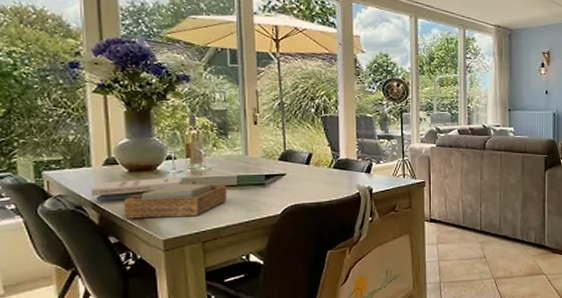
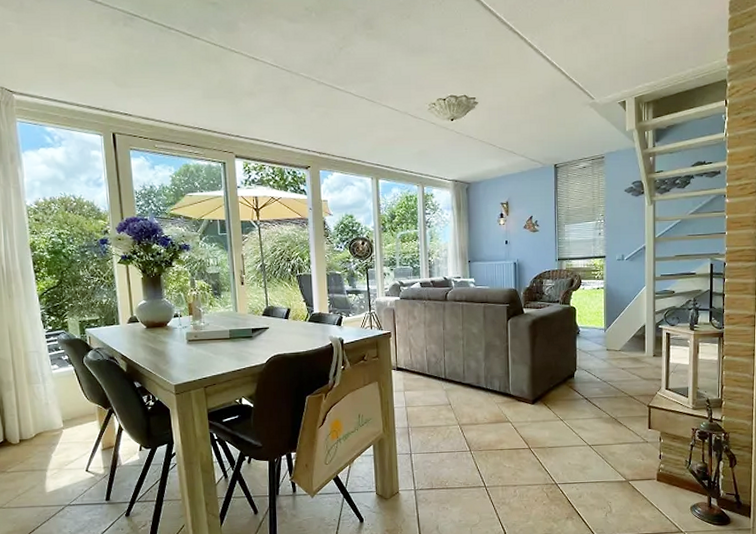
books: present [91,176,185,201] -> none [120,331,189,352]
napkin holder: present [123,183,227,219] -> none [144,337,222,367]

